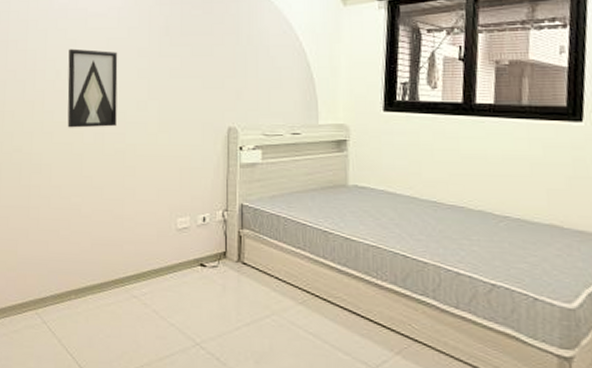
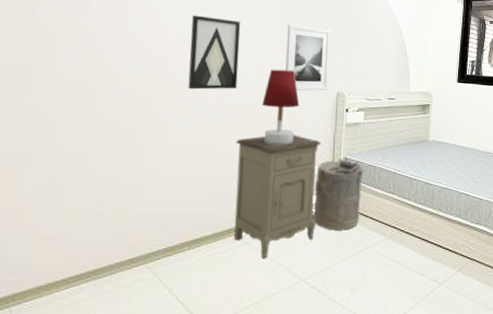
nightstand: none [118,177,212,316] -> present [234,135,321,259]
table lamp: none [144,103,185,188] -> present [262,69,300,145]
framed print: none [168,52,218,127] -> present [285,25,331,91]
laundry hamper: none [206,204,267,290] -> present [313,158,365,230]

